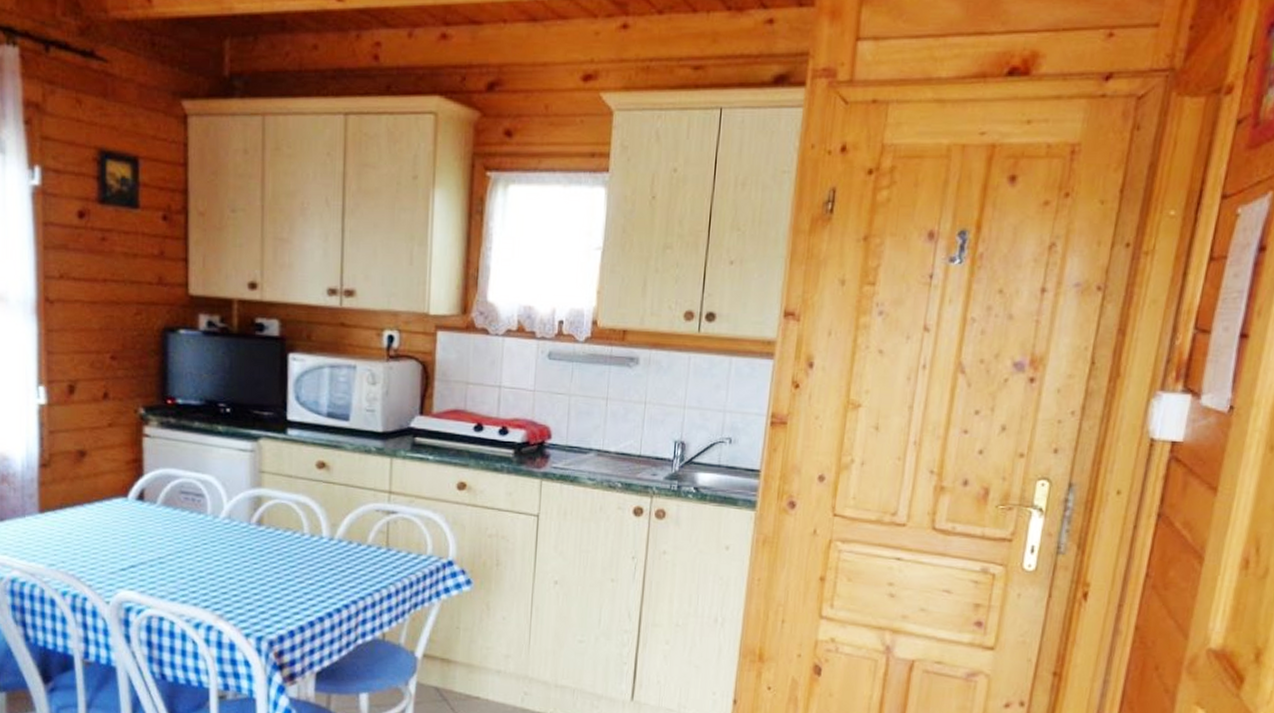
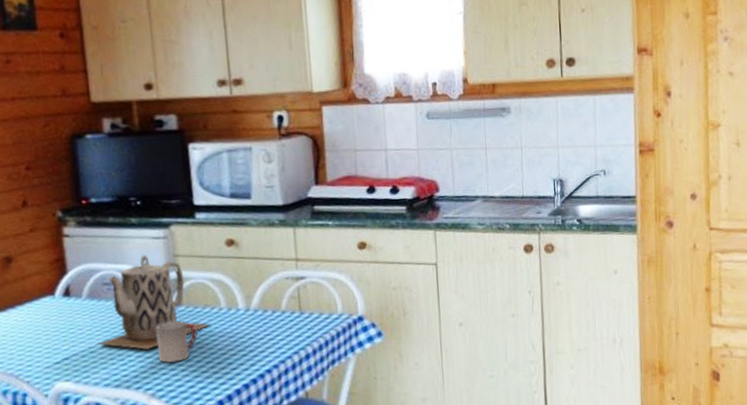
teapot: none [168,467,290,567] -> present [98,255,210,350]
cup: none [231,541,275,585] -> present [155,321,197,363]

